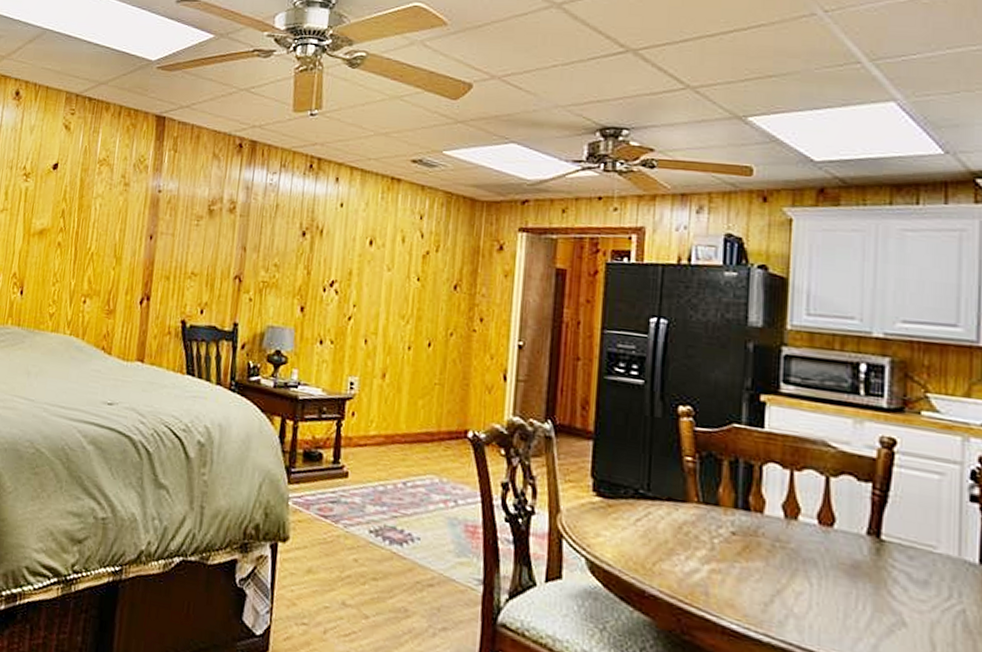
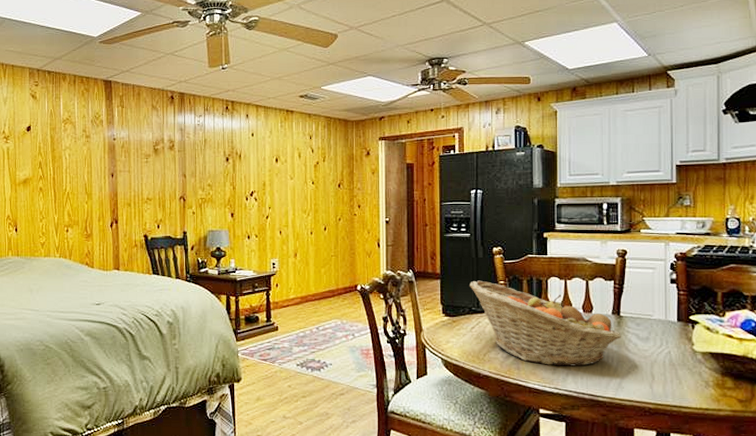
fruit basket: none [638,450,881,609] -> present [470,280,621,366]

